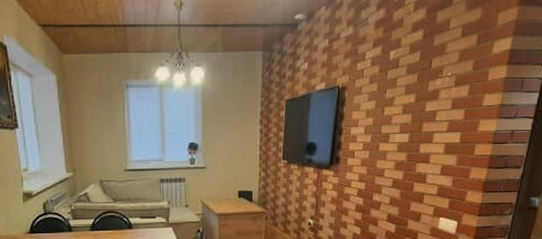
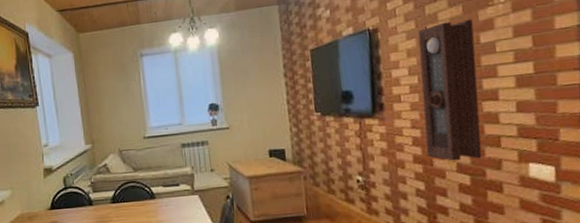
pendulum clock: none [367,88,424,212] -> present [418,19,482,162]

